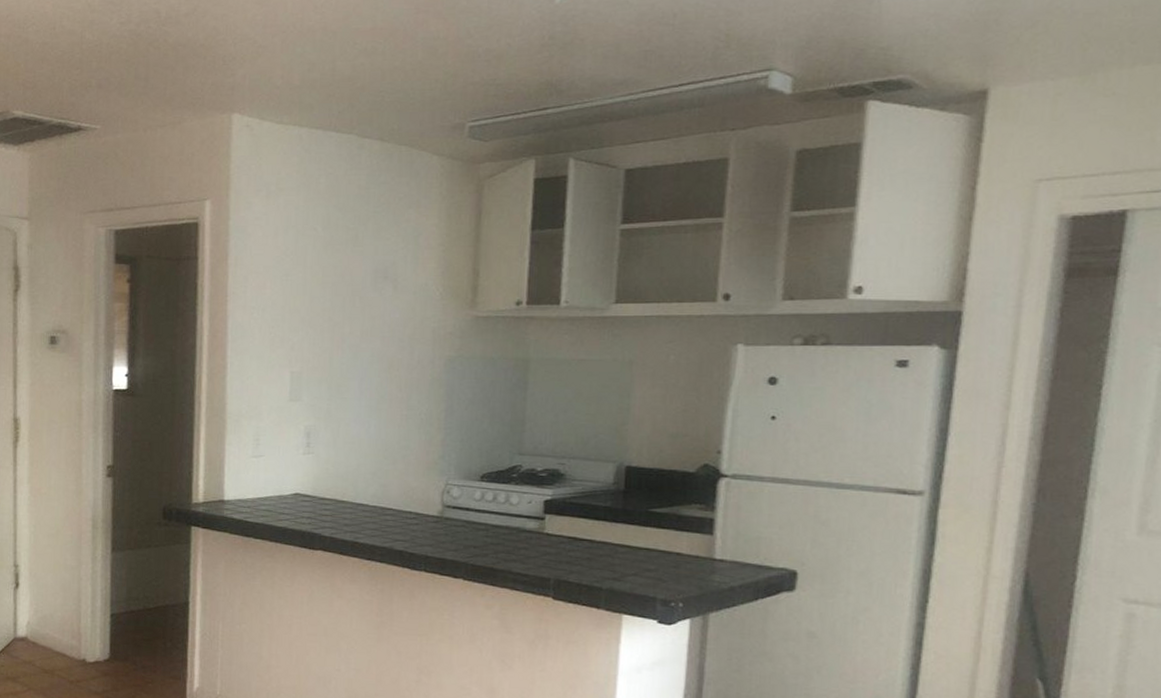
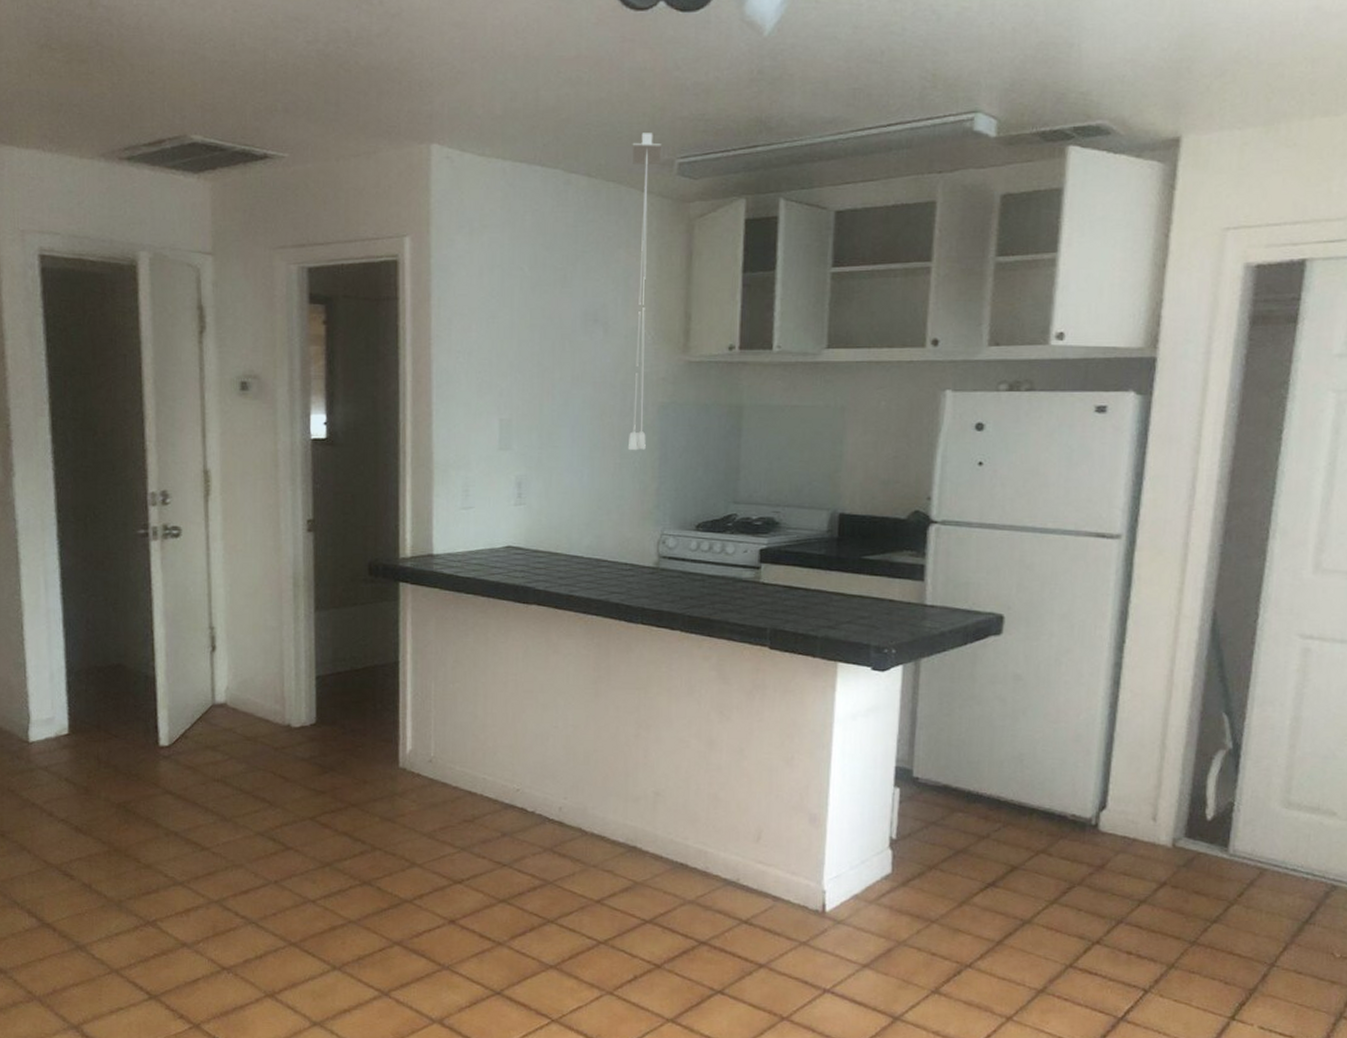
pendant light: none [415,98,453,403] -> present [629,133,661,451]

